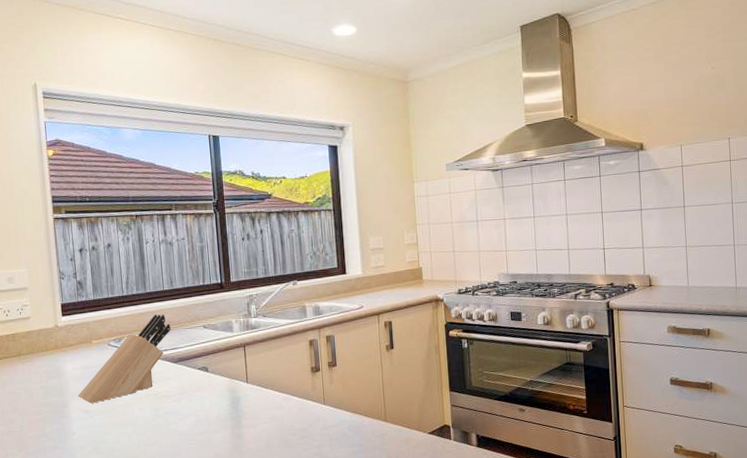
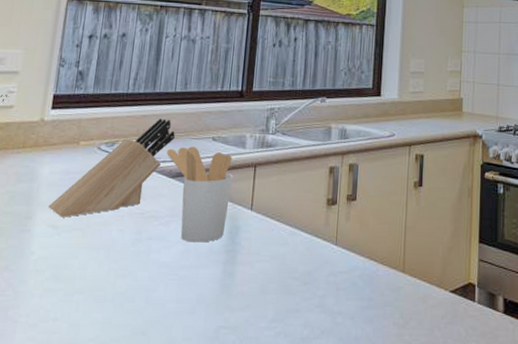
utensil holder: none [166,335,228,414] -> present [167,146,233,243]

